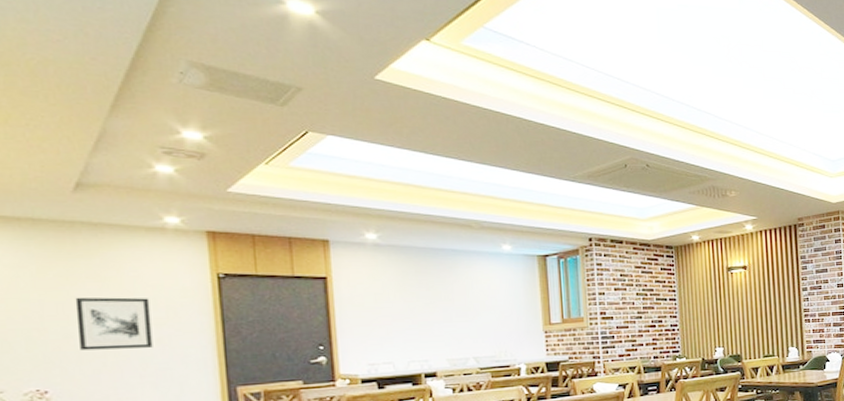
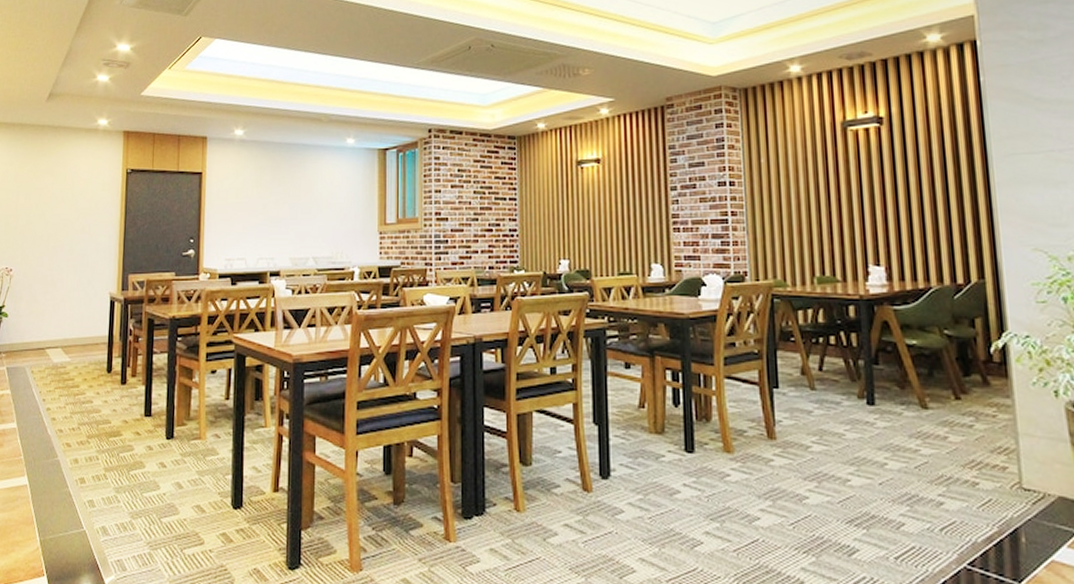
wall art: present [75,297,153,351] -> none [35,189,81,235]

